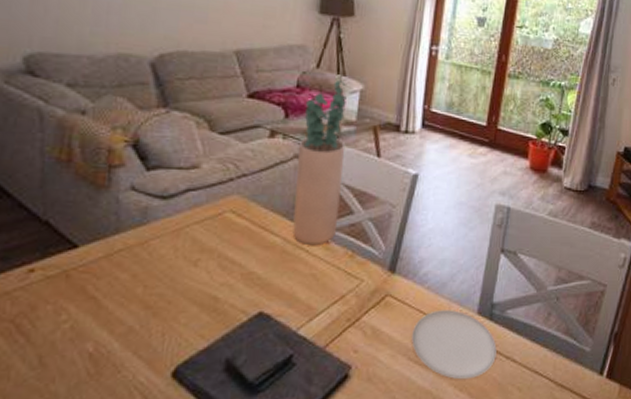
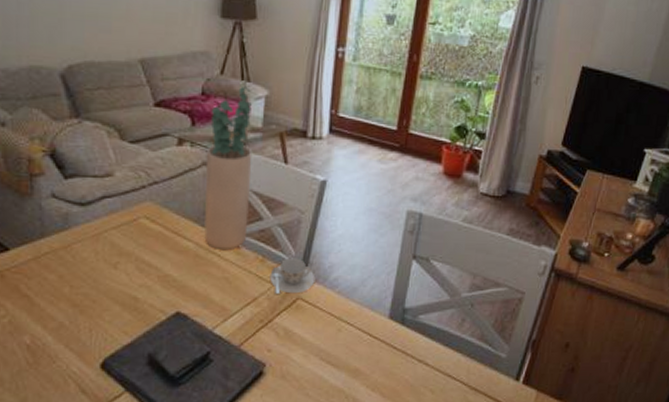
teacup: none [358,253,405,292] -> present [269,258,316,295]
plate: present [411,310,497,380] -> none [323,314,409,380]

